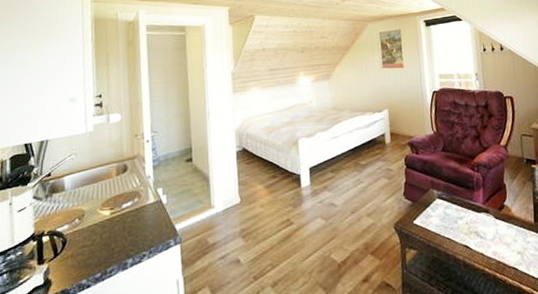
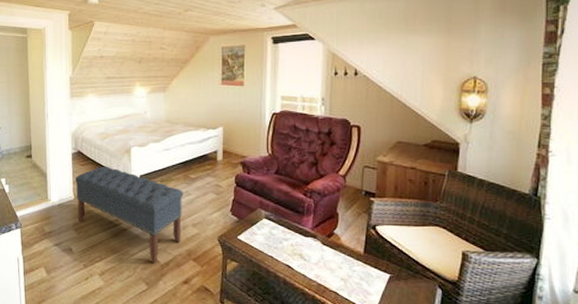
bench: none [241,161,357,264] -> present [75,166,183,264]

